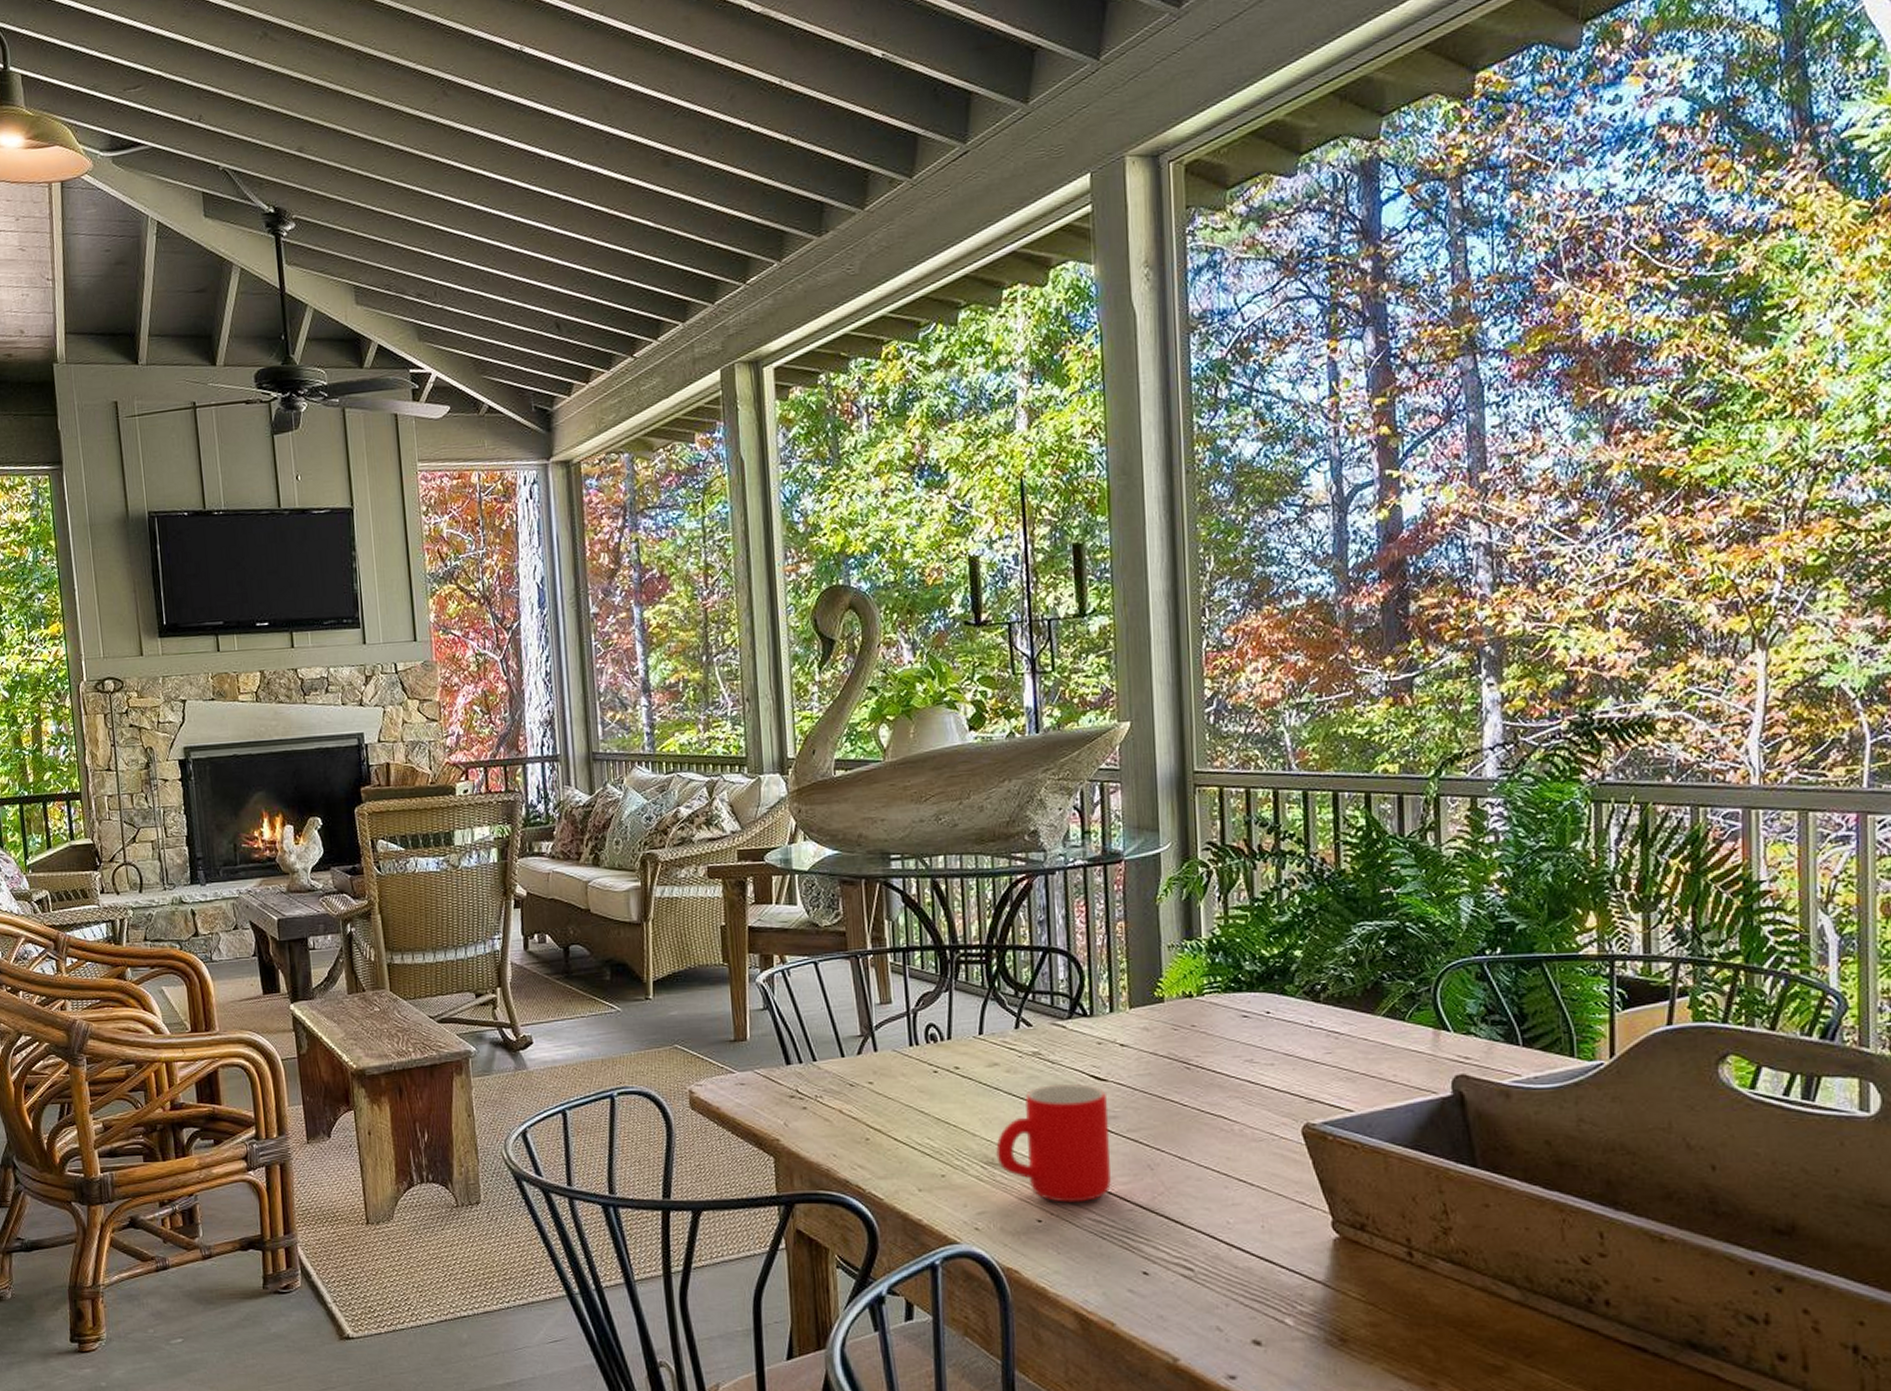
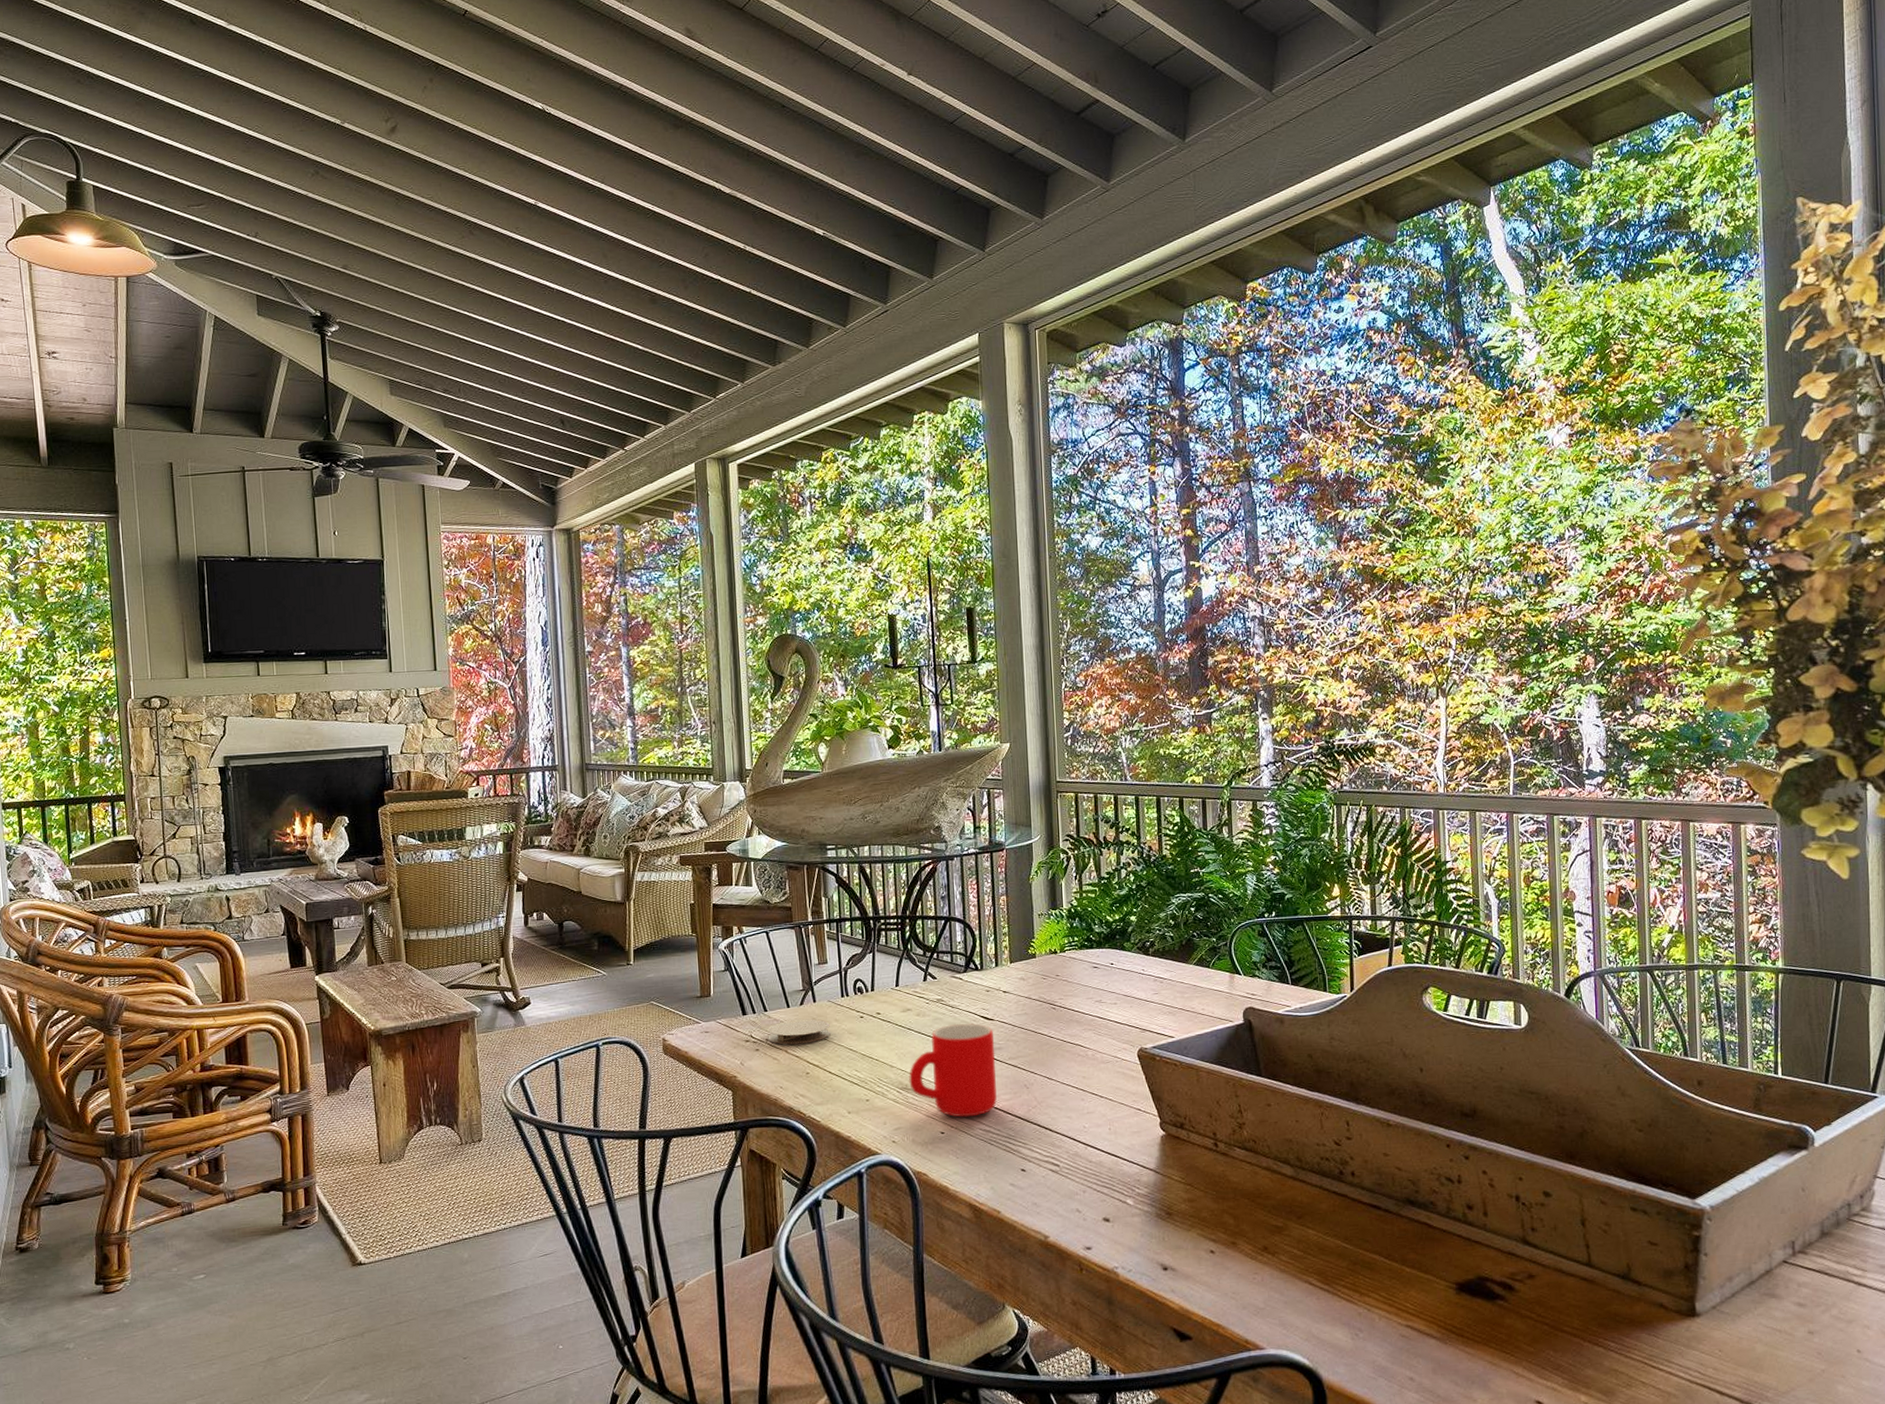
coaster: none [817,1072,896,1103] -> present [767,1019,831,1045]

